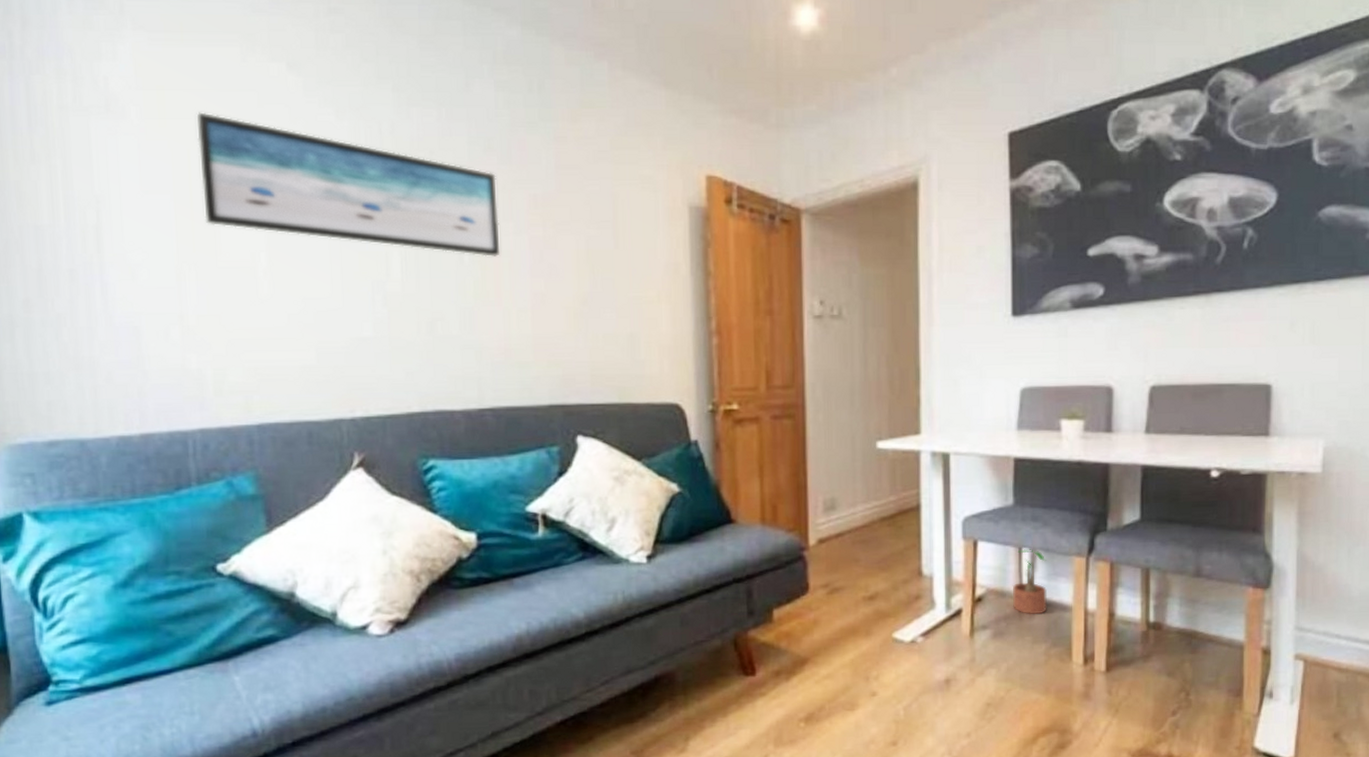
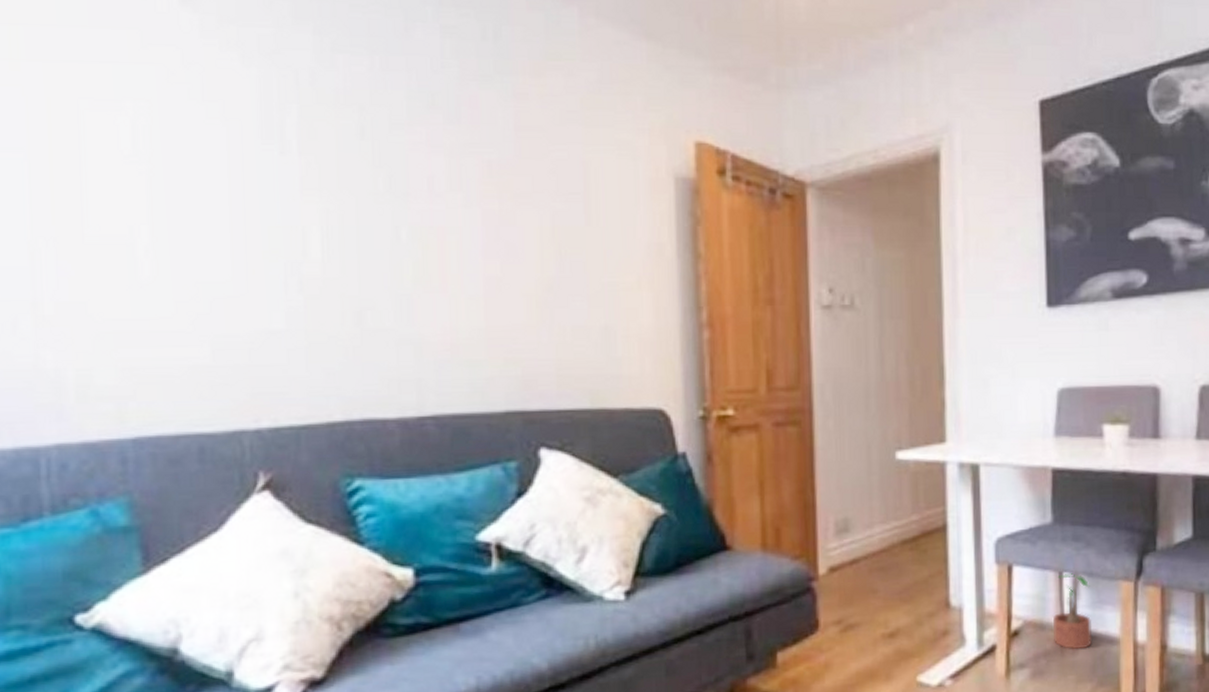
wall art: present [196,112,500,257] -> none [60,53,446,233]

